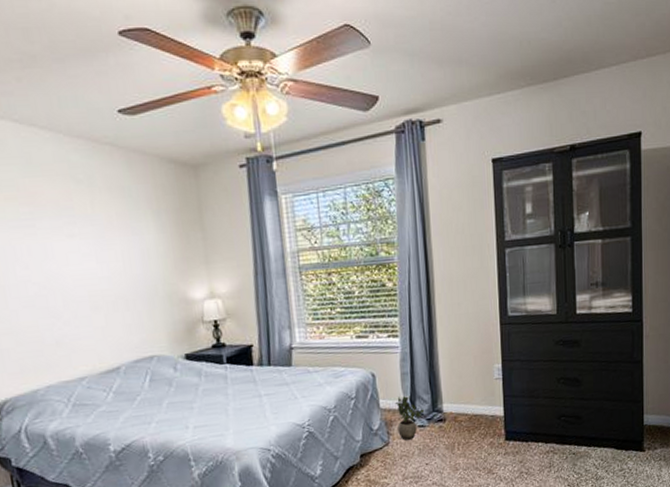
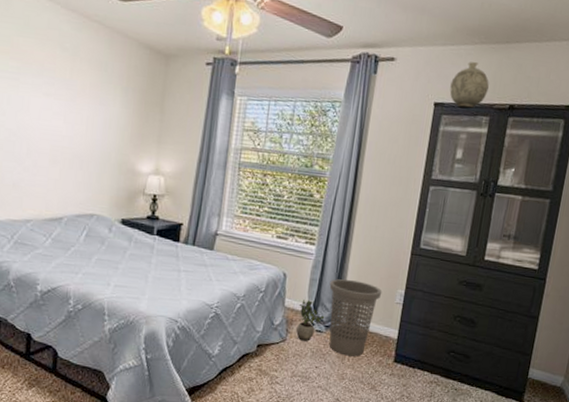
laundry basket: none [422,364,479,446] -> present [329,279,383,357]
decorative vase: none [505,107,545,160] -> present [449,62,489,109]

